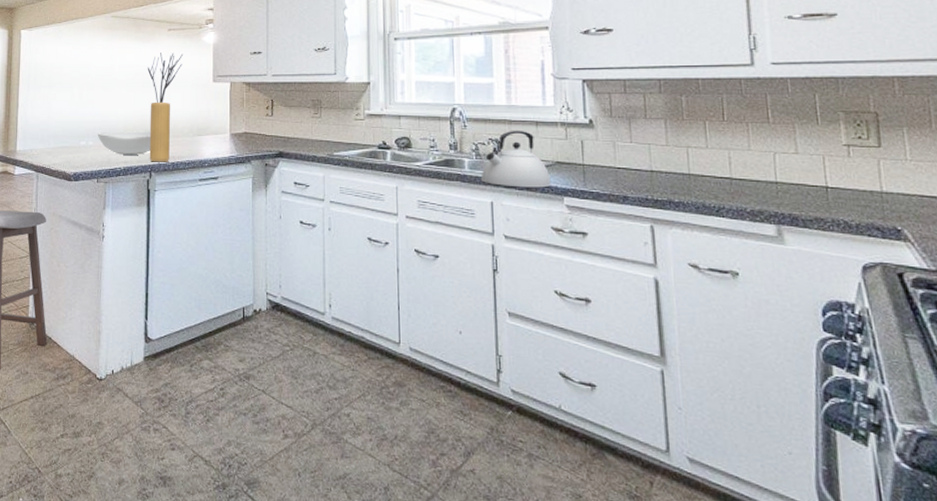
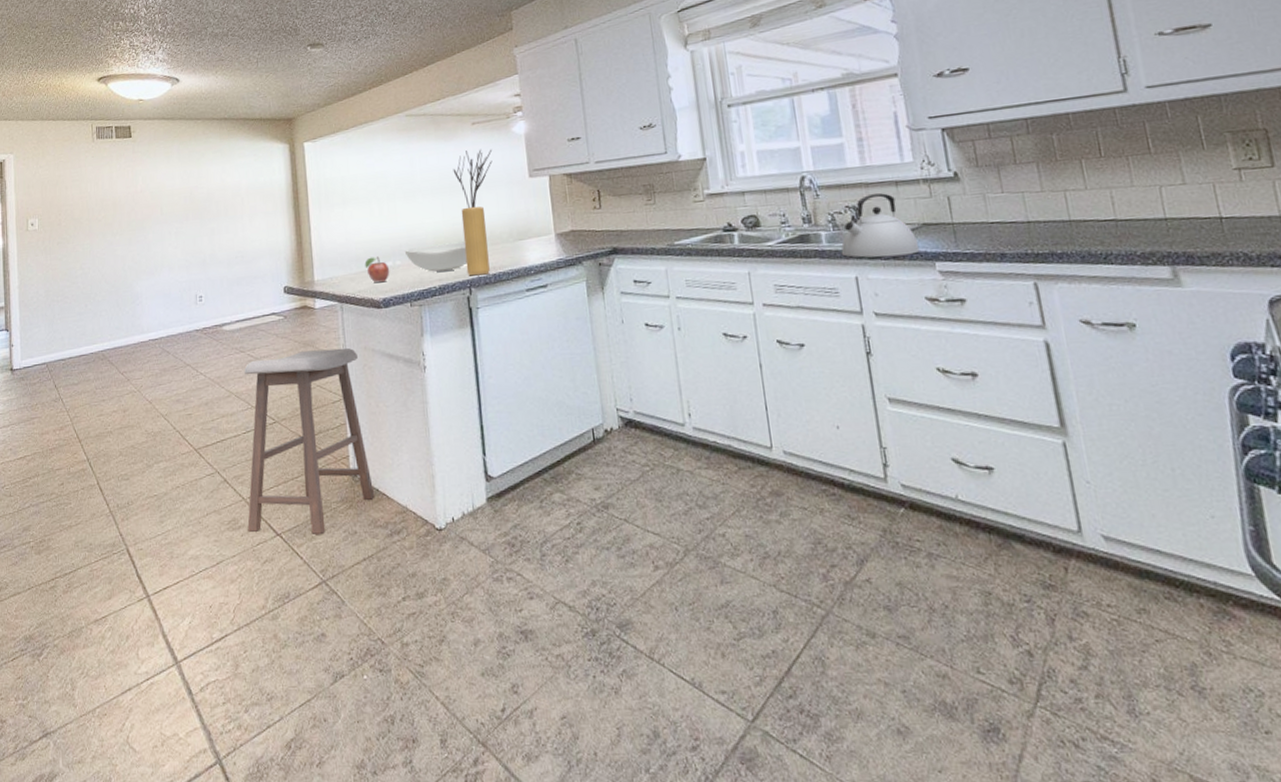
fruit: none [61,135,83,159] -> present [364,256,390,283]

